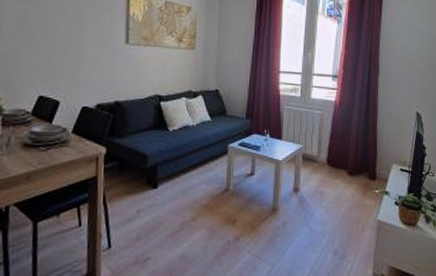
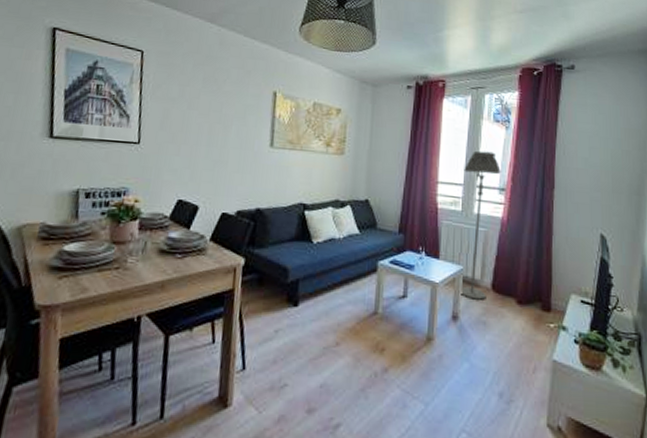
floor lamp: none [301,42,334,173] -> present [461,150,501,300]

